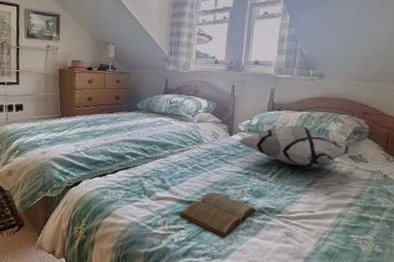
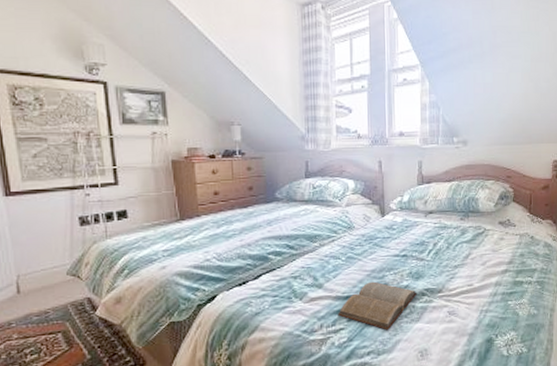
decorative pillow: present [238,125,355,167] -> none [391,196,504,239]

